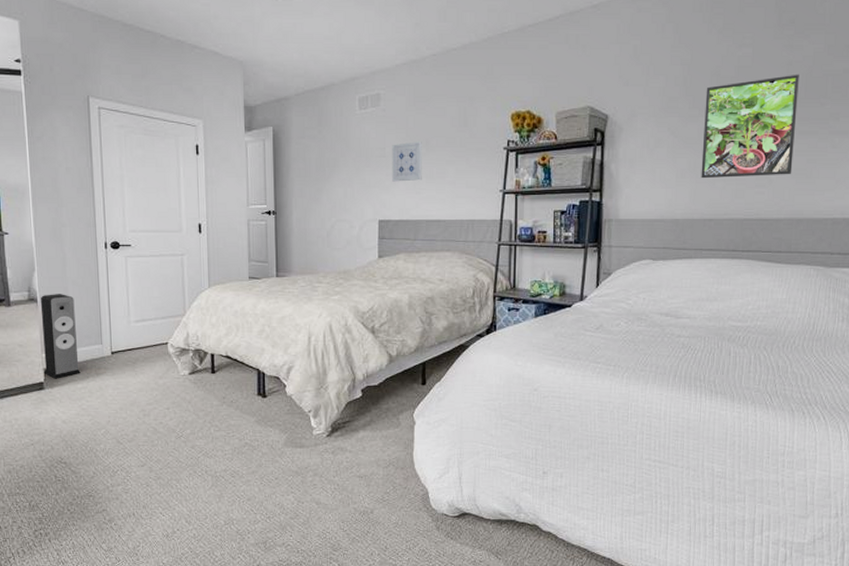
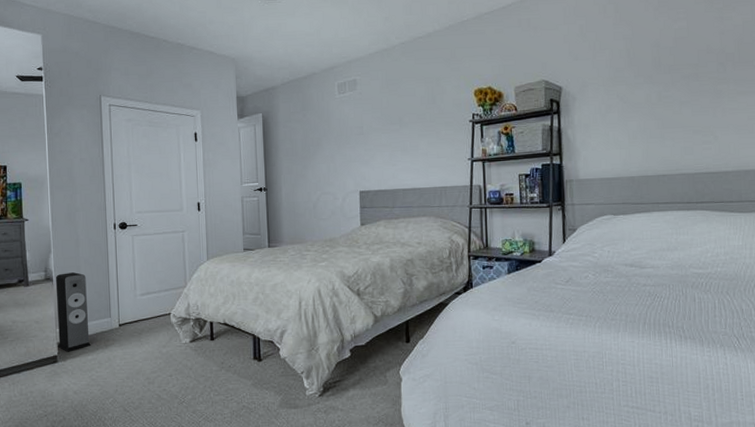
wall art: present [392,141,422,182] -> none [369,119,397,156]
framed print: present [701,74,799,179] -> none [648,41,735,139]

